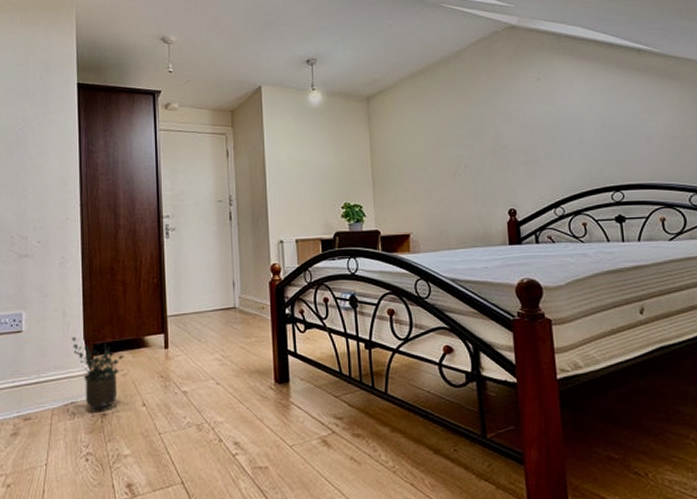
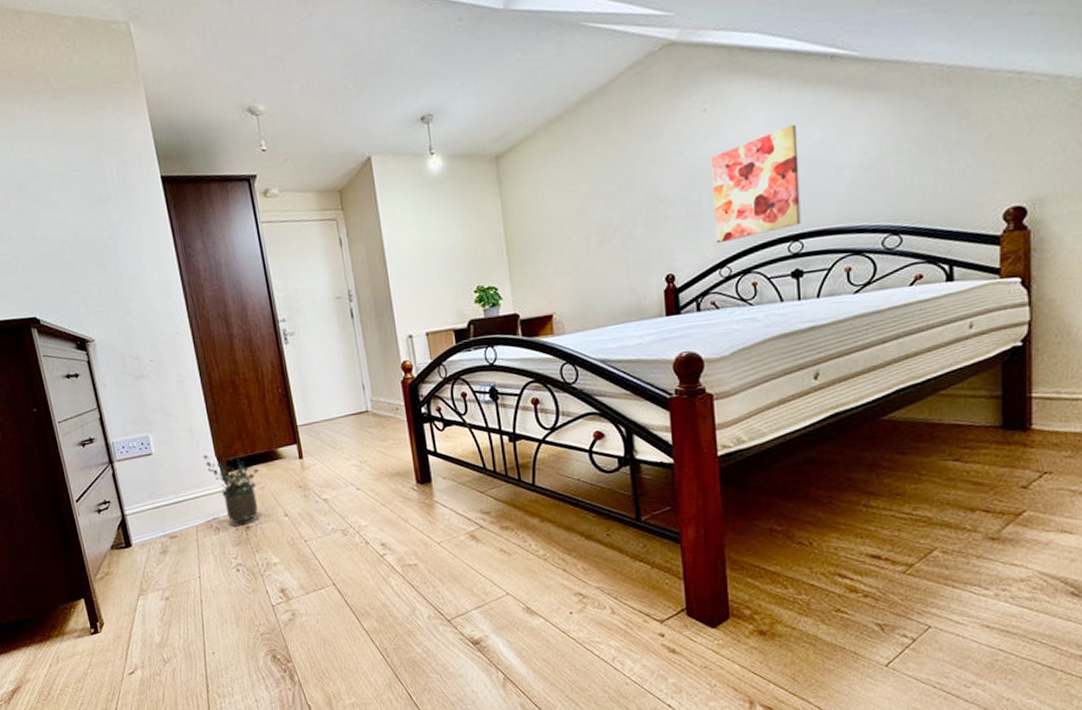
wall art: none [545,98,621,187] -> present [711,124,801,244]

